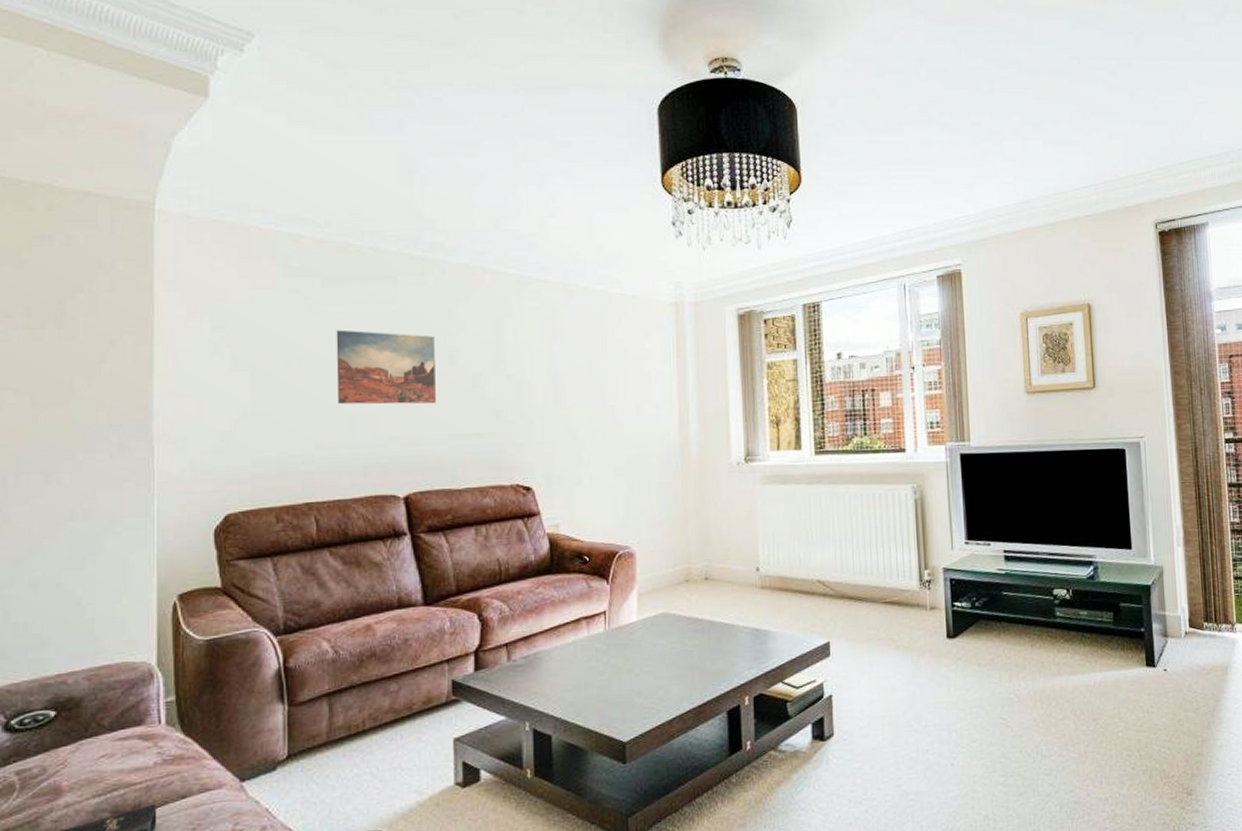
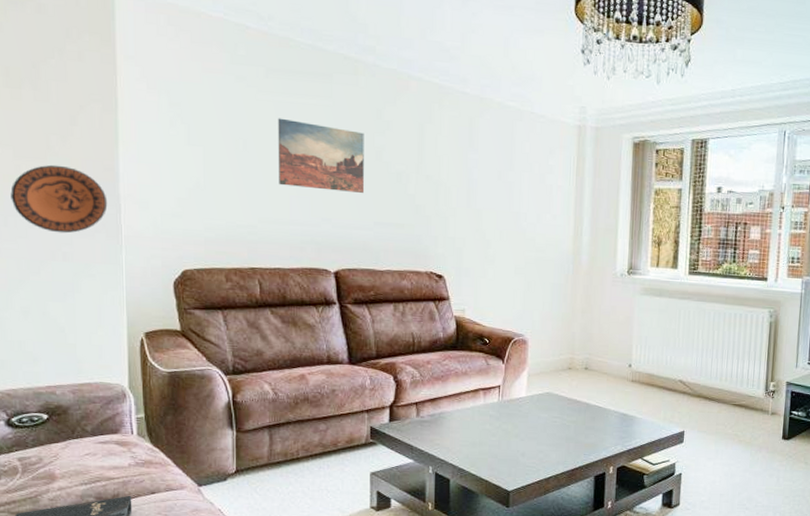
decorative plate: none [25,409,139,488] -> present [10,164,108,234]

